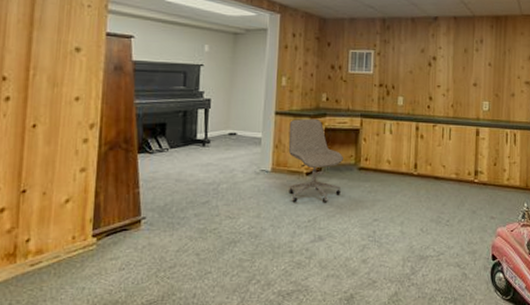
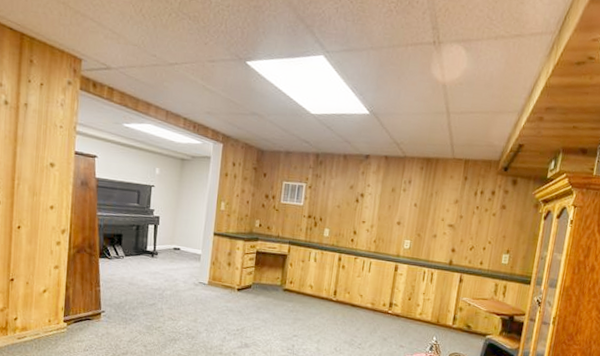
office chair: present [288,118,344,203] -> none [222,240,272,316]

